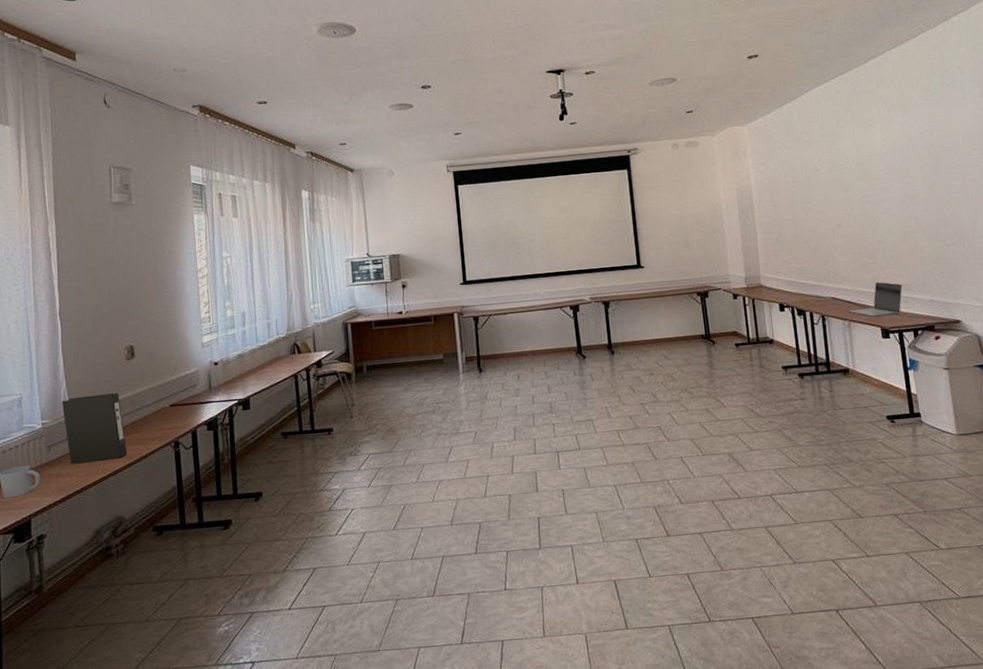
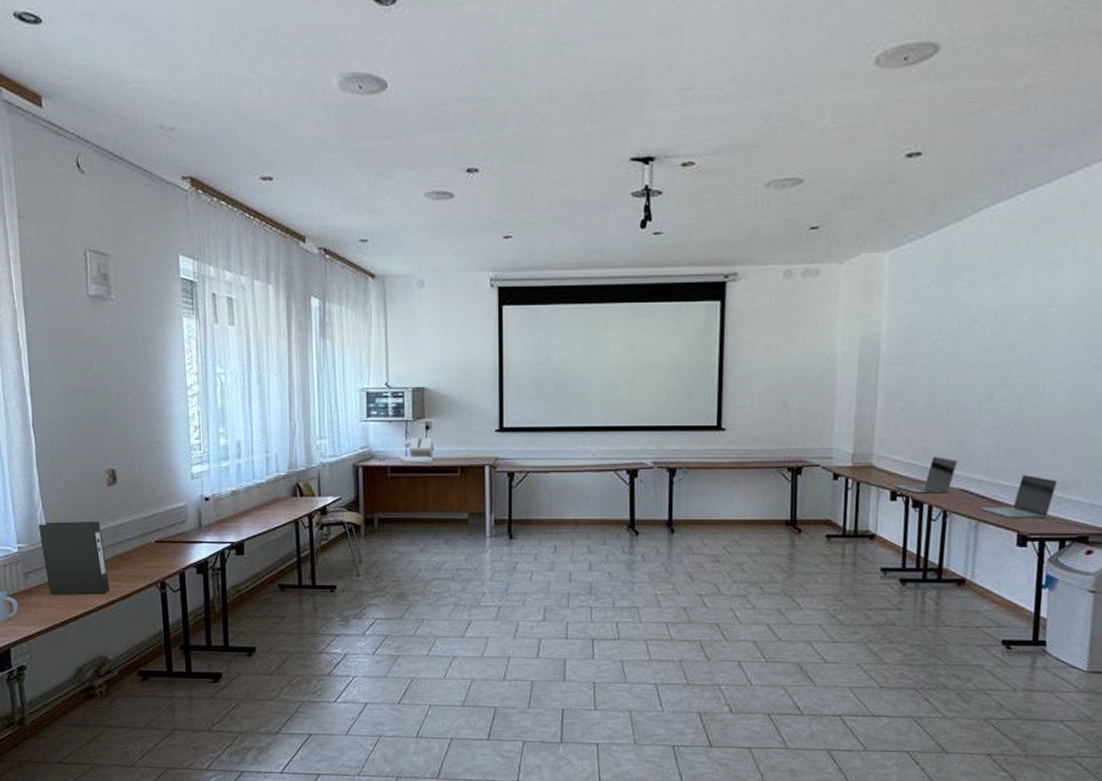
printer: none [382,294,411,318] -> present [400,438,434,464]
laptop: none [781,274,826,304] -> present [894,457,958,494]

